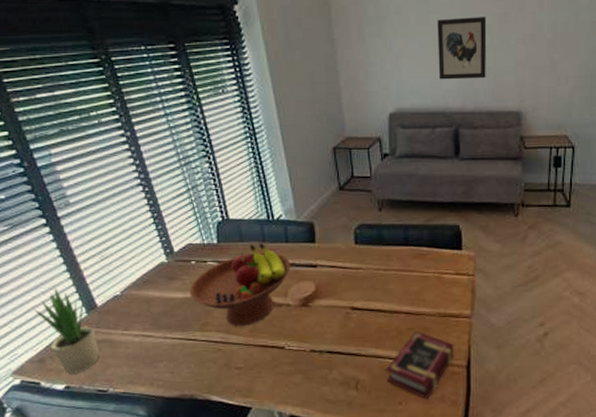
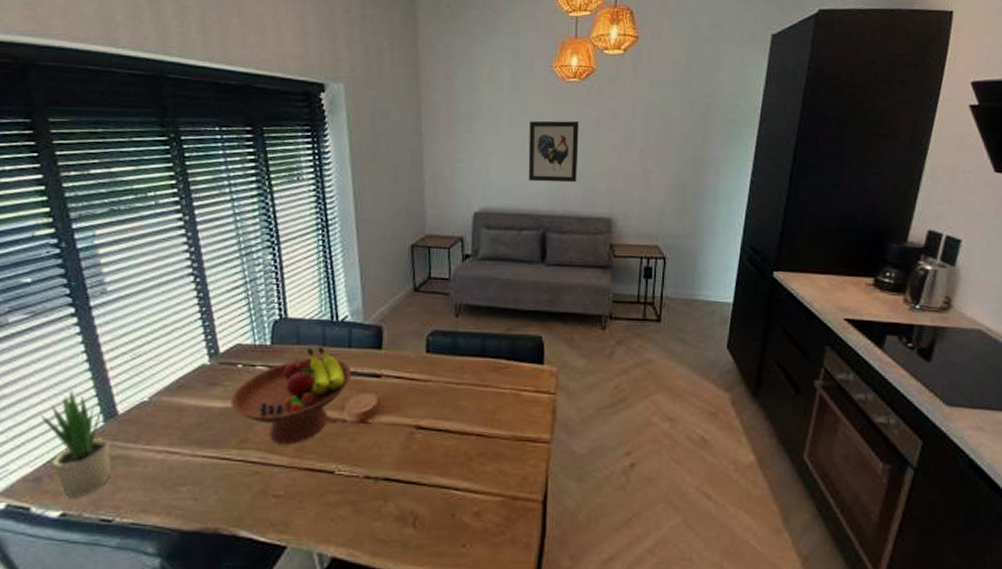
book: present [386,330,453,400] -> none [449,456,529,542]

